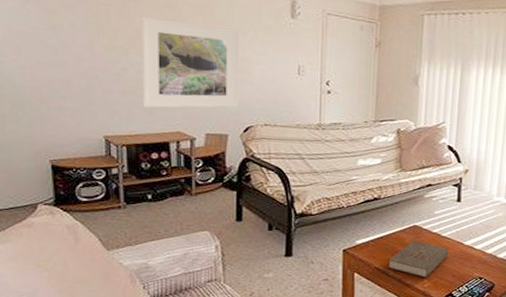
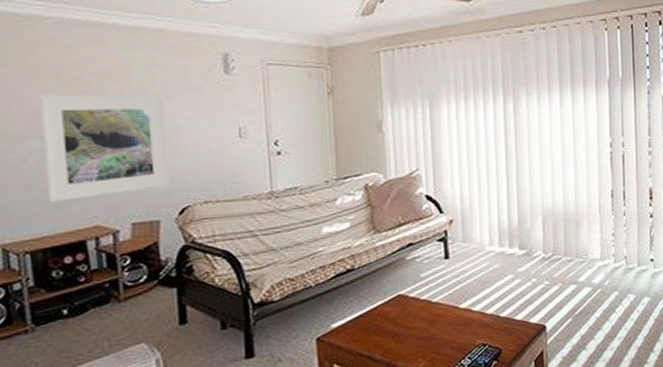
book: present [388,241,449,278] -> none [372,313,444,356]

